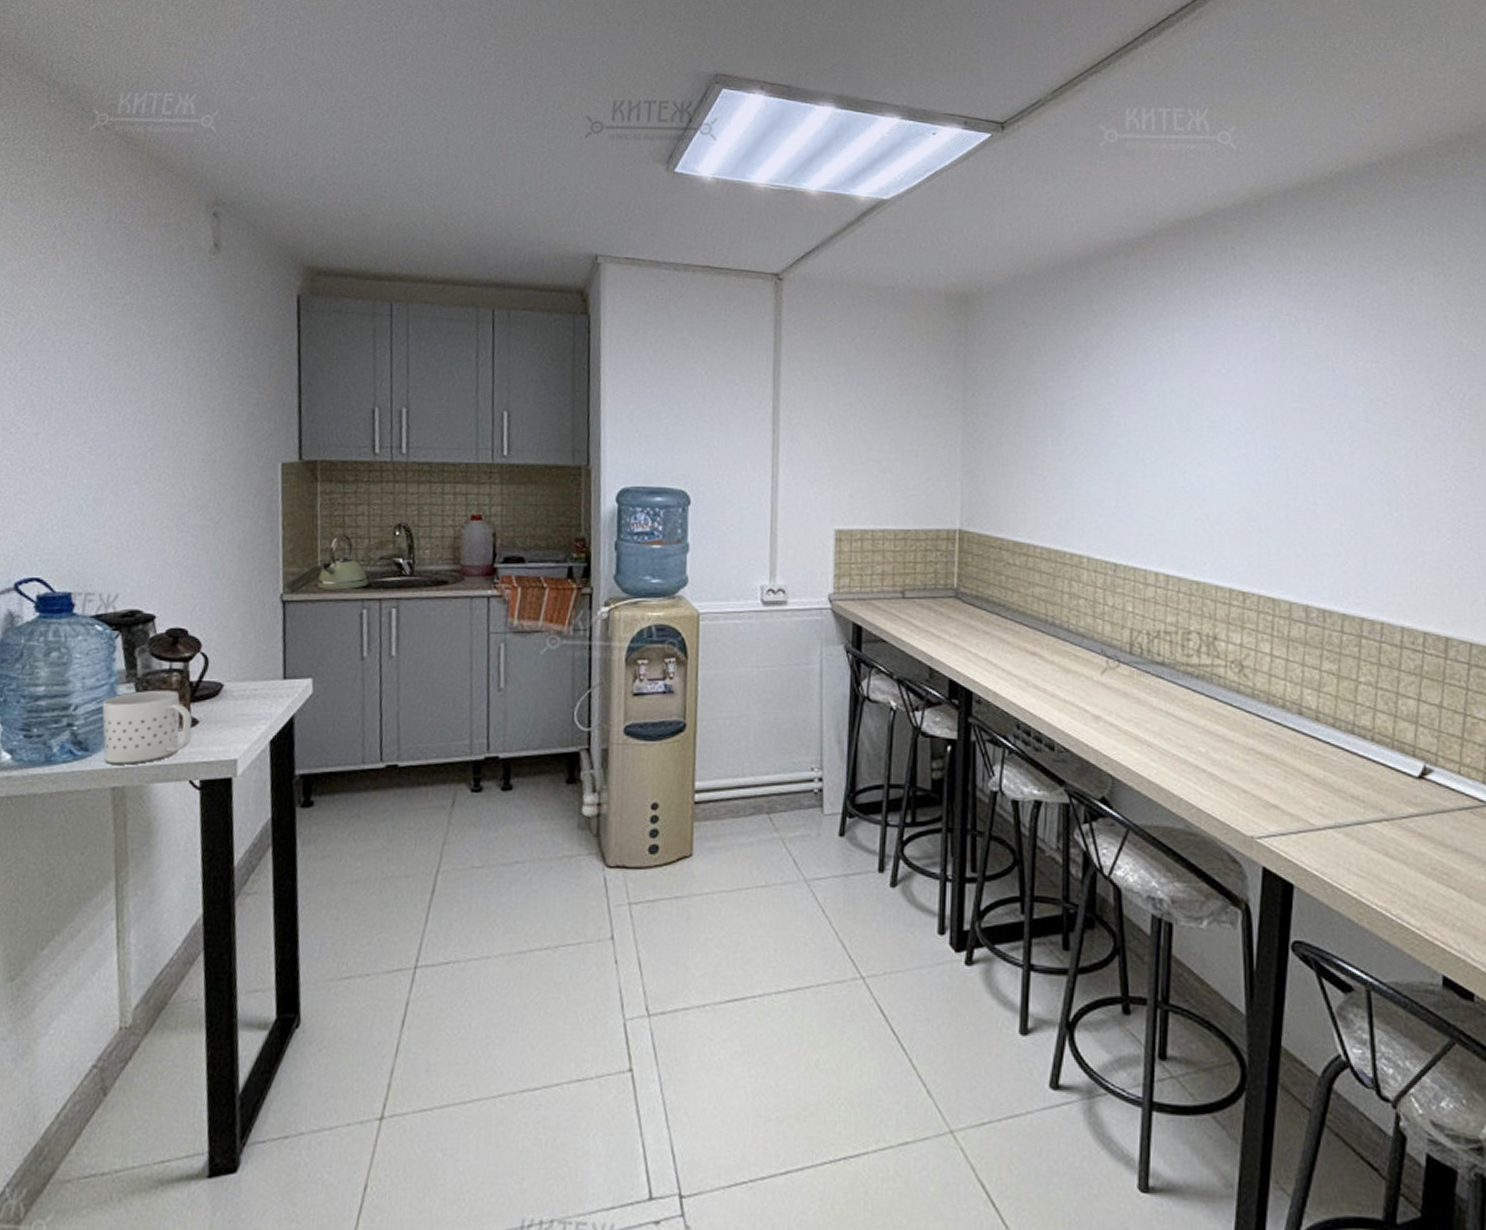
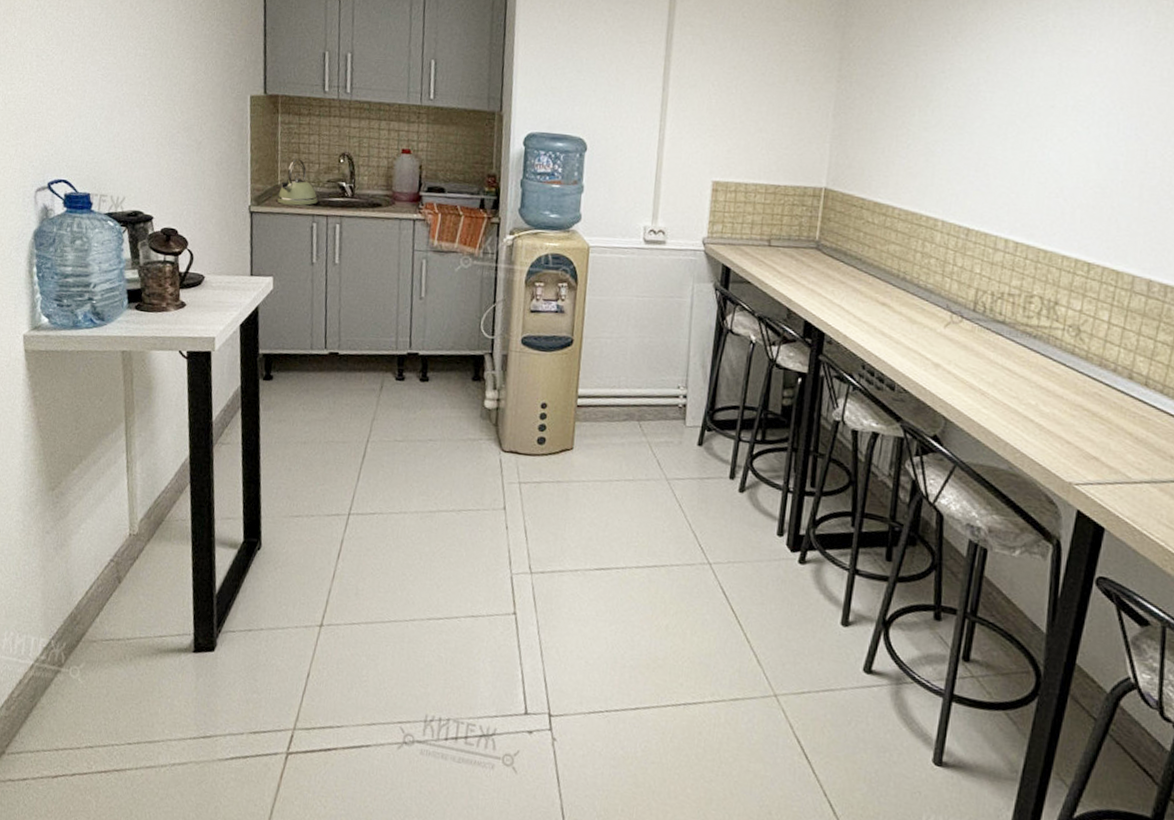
mug: present [102,690,192,765] -> none [114,276,181,335]

